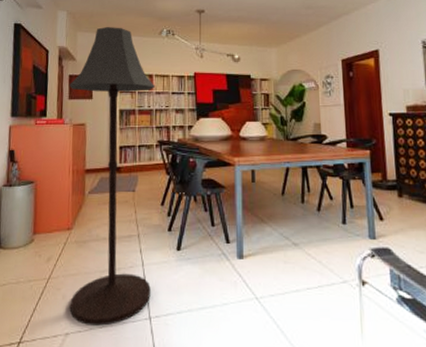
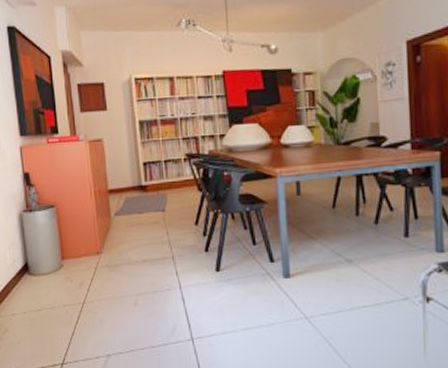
floor lamp: present [69,27,156,326] -> none [79,21,191,347]

